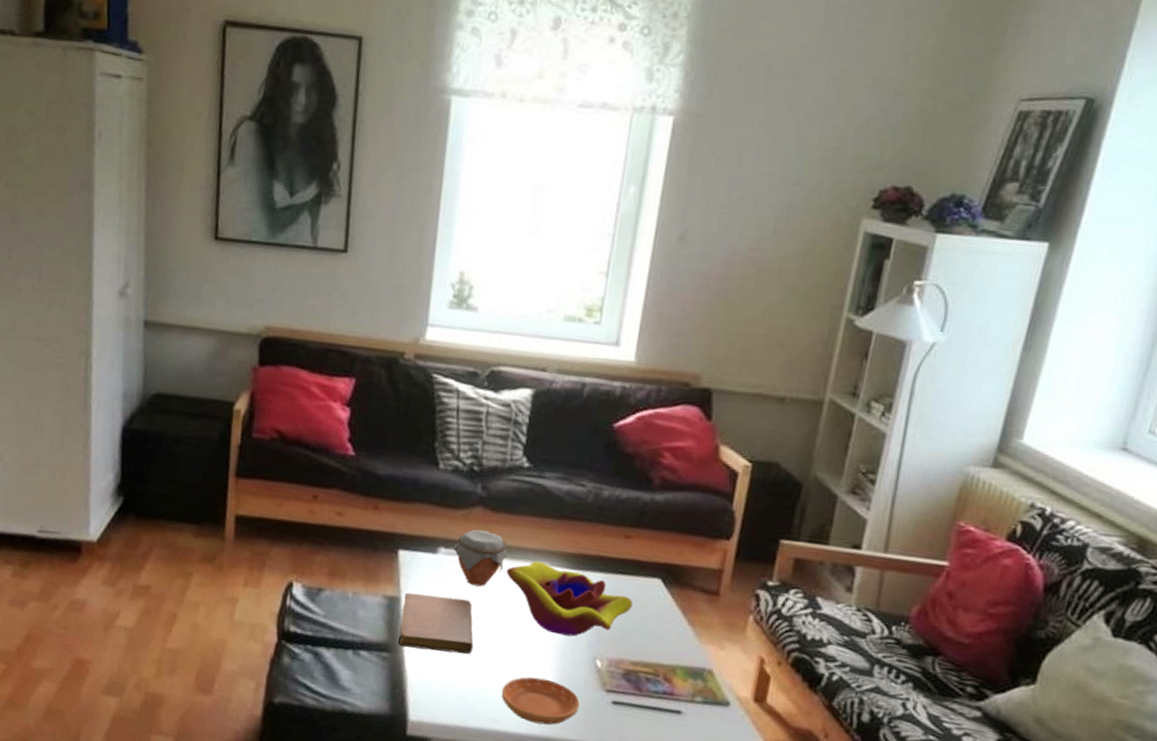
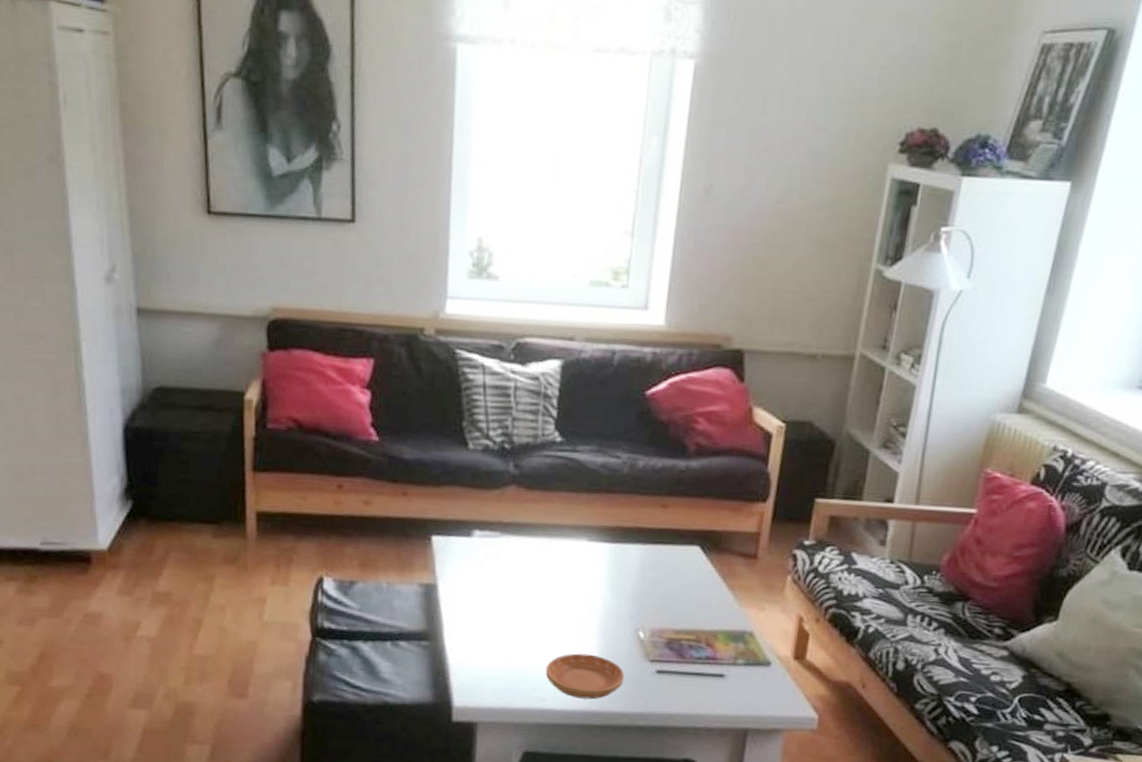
notebook: present [398,592,474,654] -> none [438,578,515,637]
jar: present [453,529,508,587] -> none [488,509,545,567]
decorative bowl: present [506,560,633,637] -> none [543,536,673,610]

